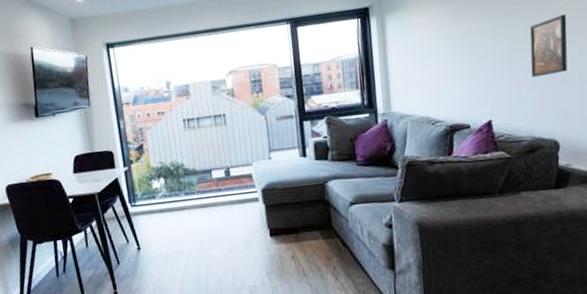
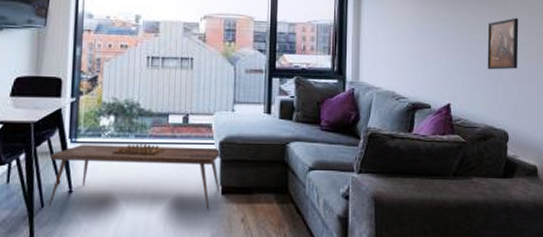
coffee table: none [116,195,267,263] -> present [48,144,223,211]

